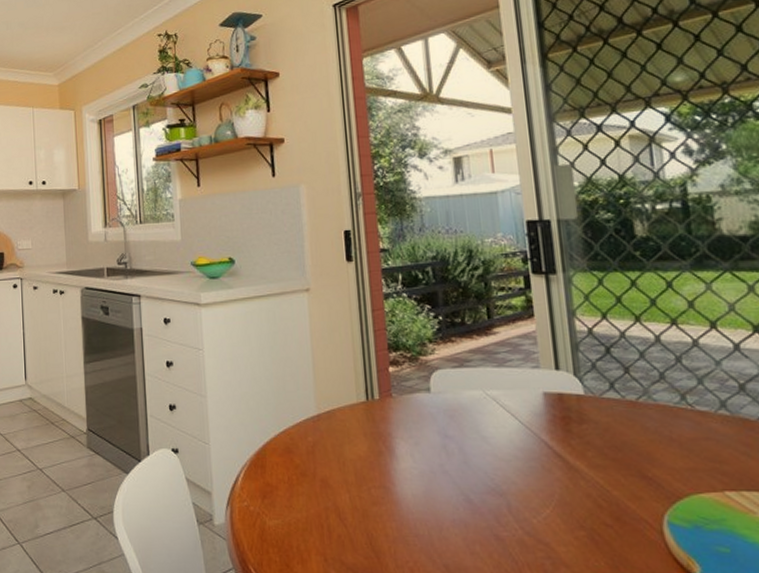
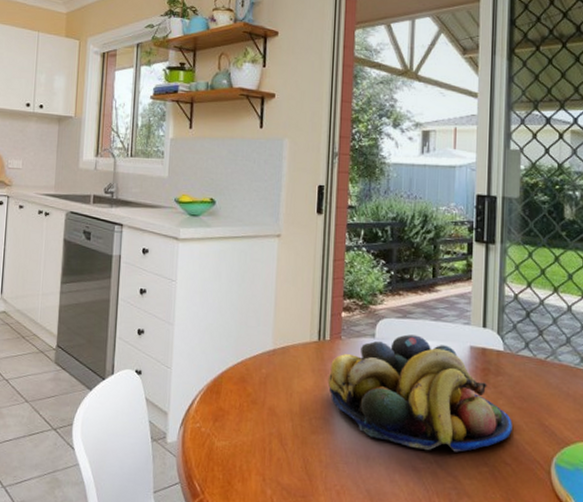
fruit bowl: none [382,385,609,516] -> present [327,334,512,452]

